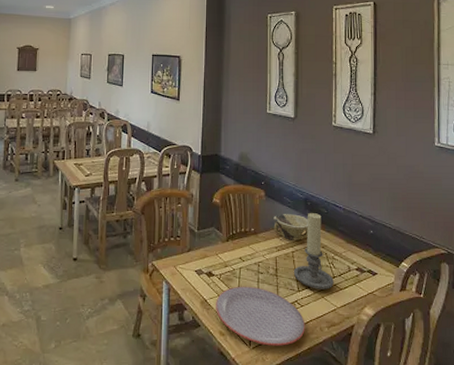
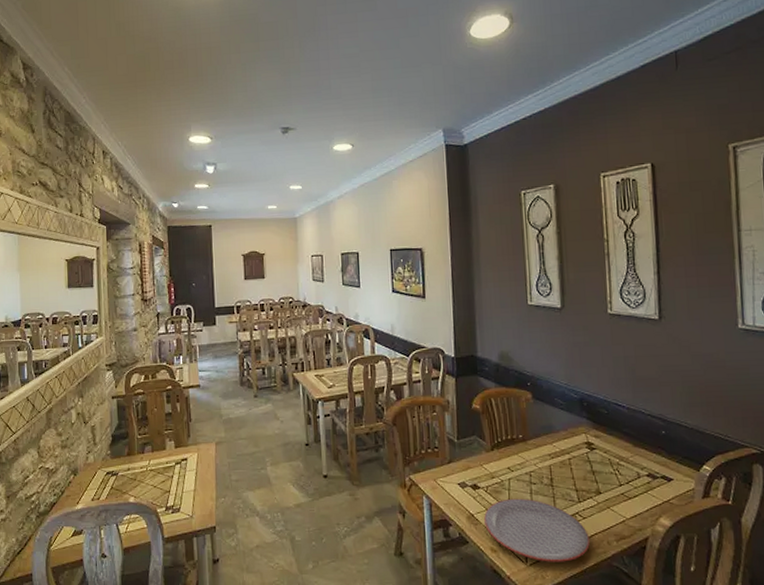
bowl: present [273,214,308,241] -> none [544,417,587,446]
candle holder: present [293,212,334,290] -> none [571,413,621,499]

